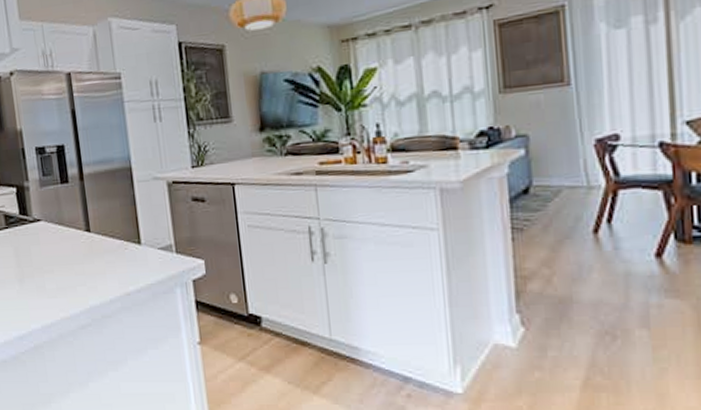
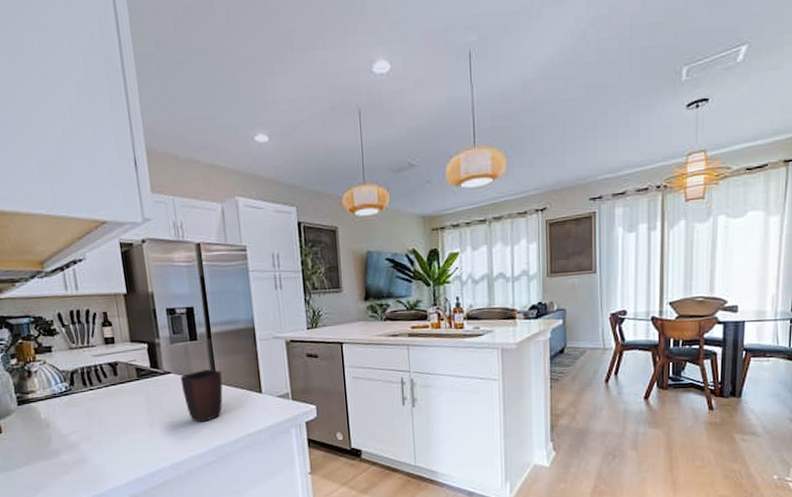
mug: none [50,216,97,279] -> present [180,369,223,423]

